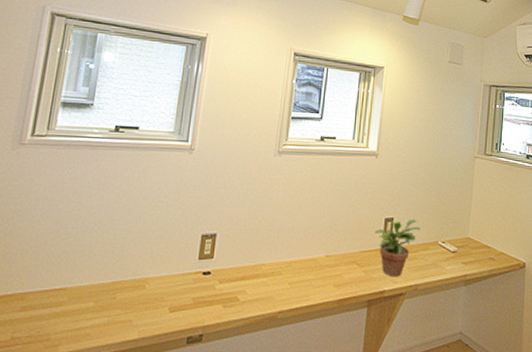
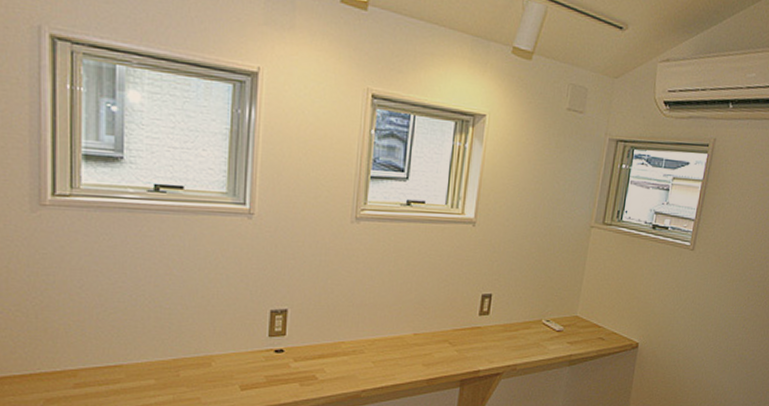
potted plant: present [375,218,420,277] -> none [470,295,522,357]

